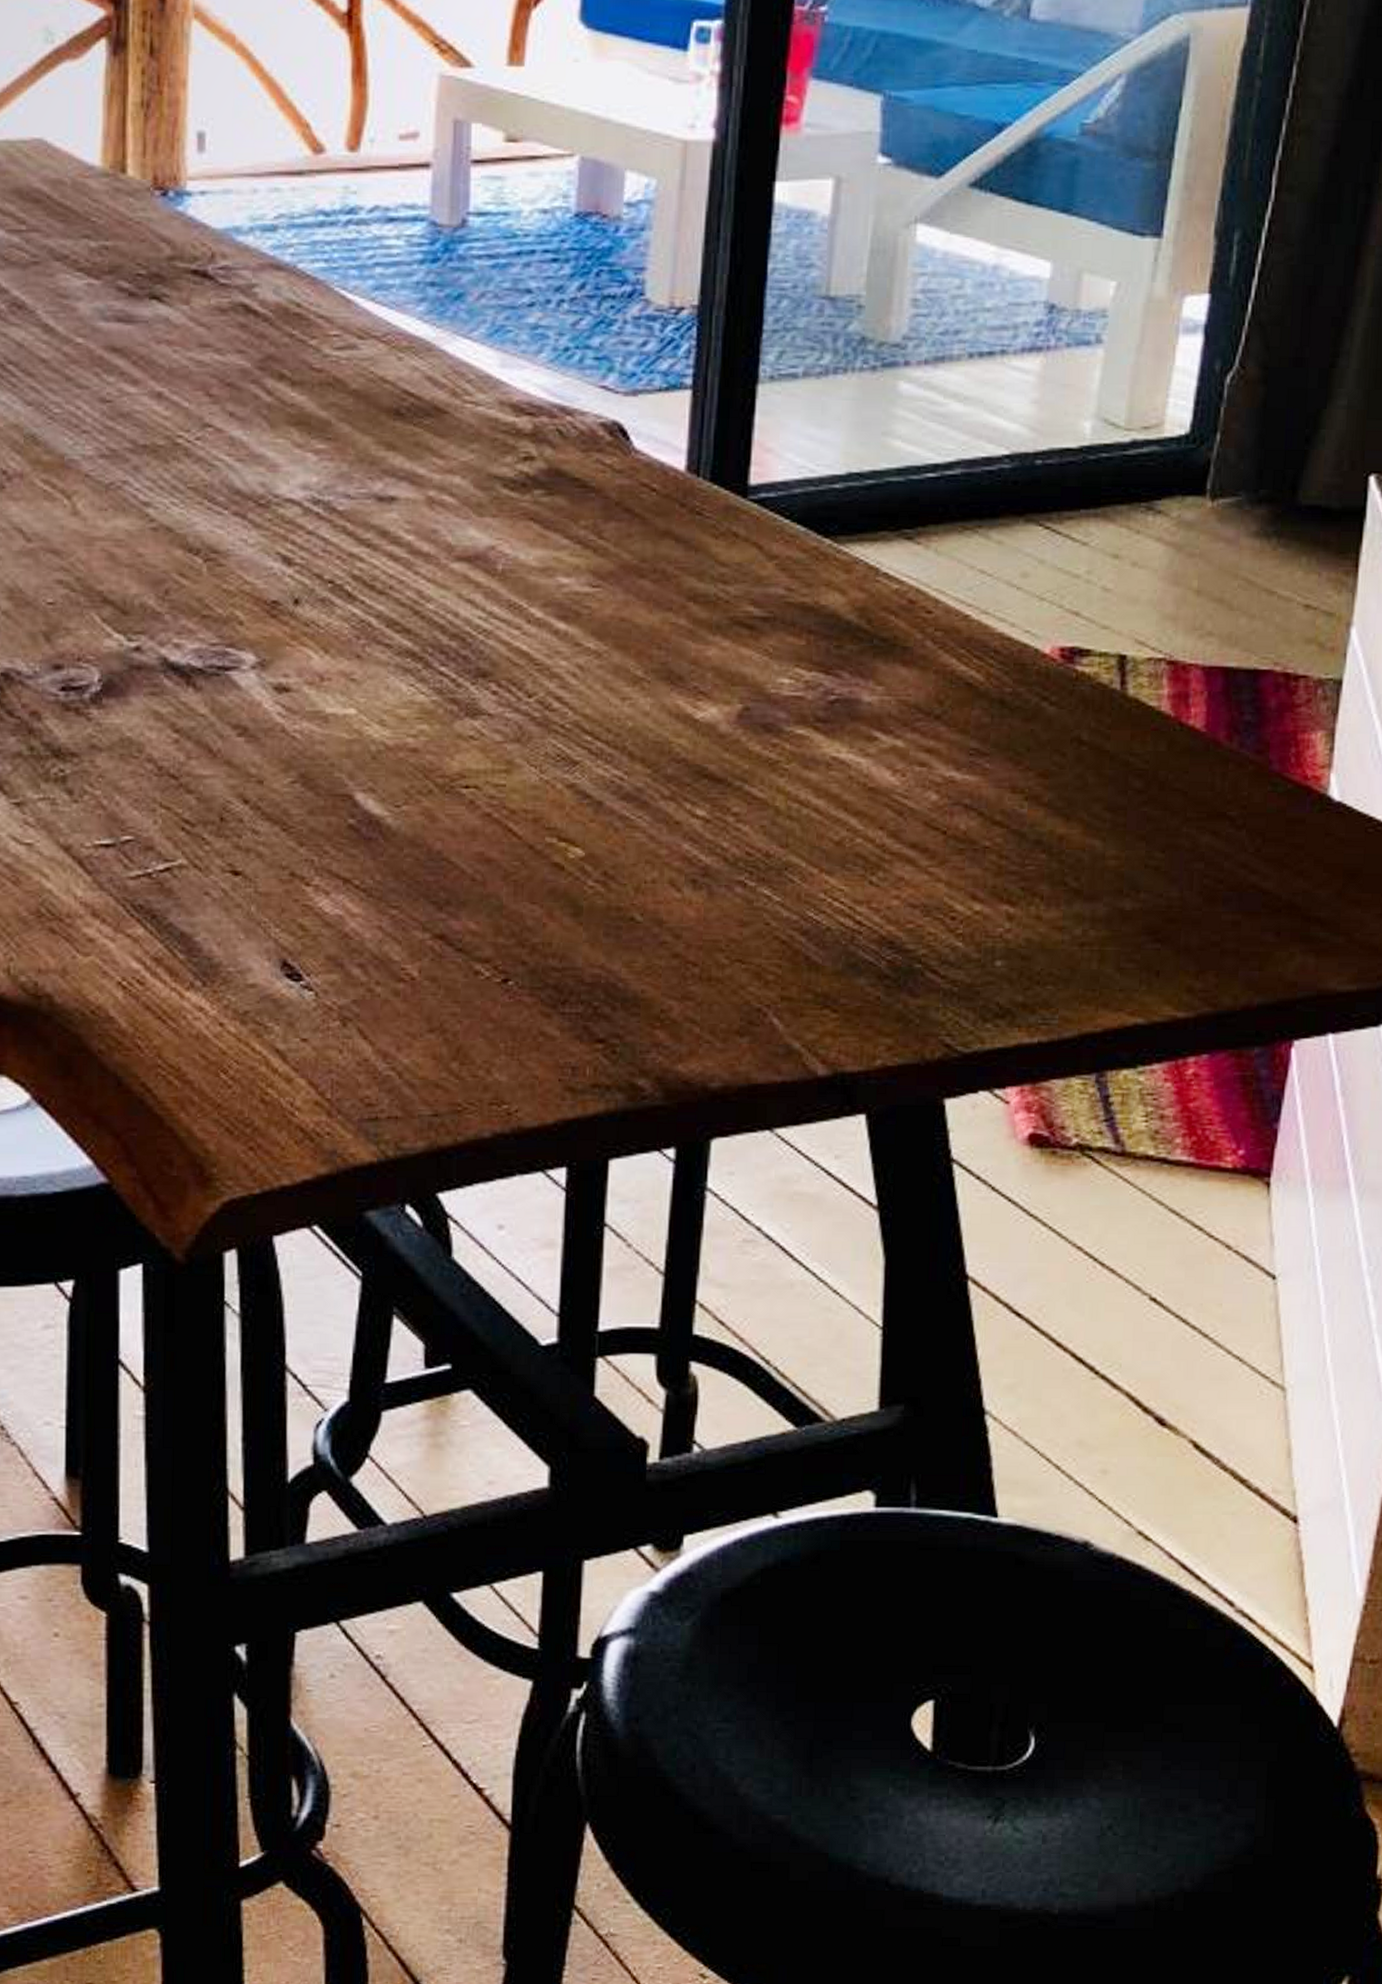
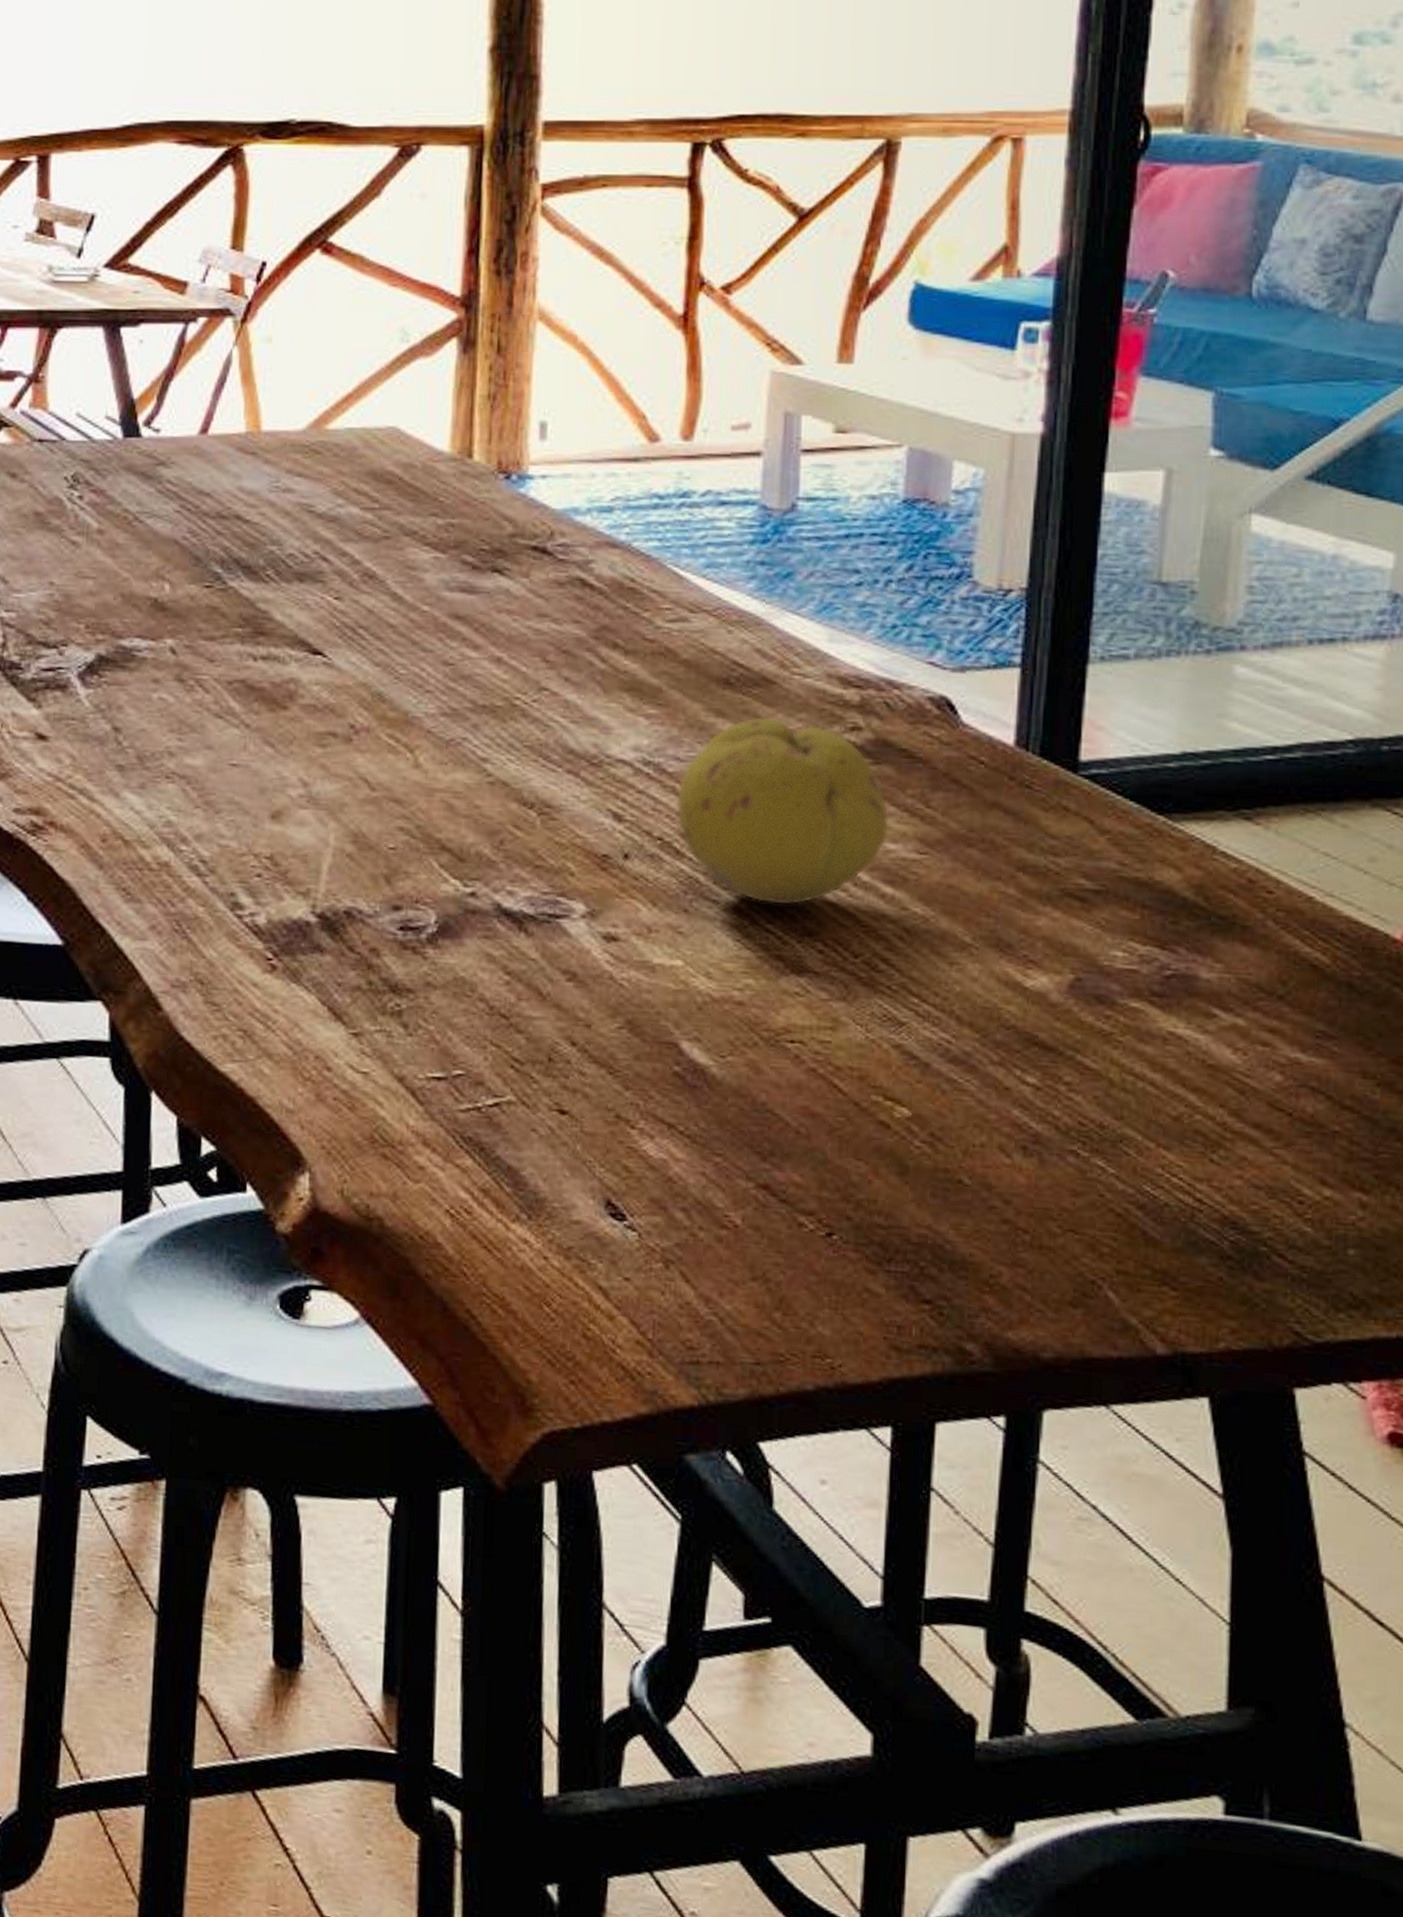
fruit: none [347,448,562,647] -> present [676,716,889,906]

